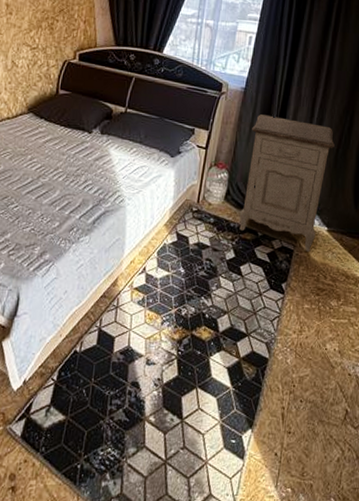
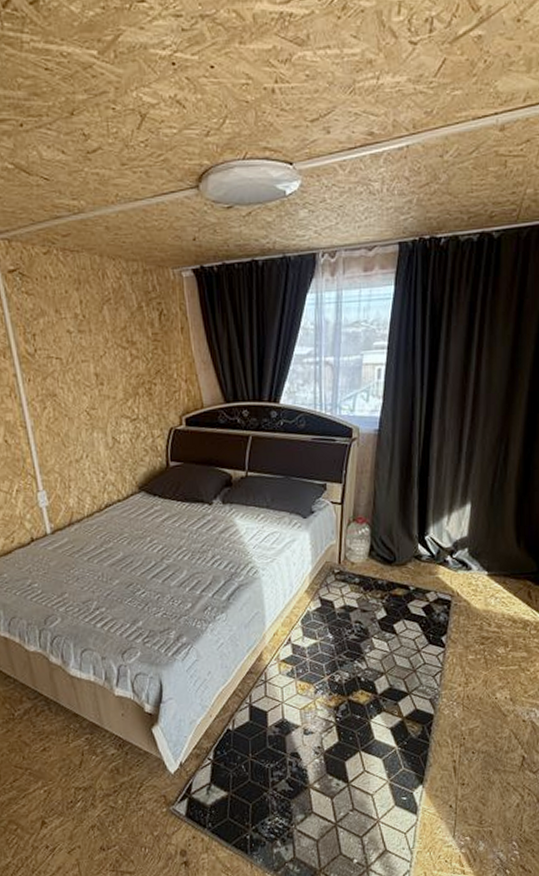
nightstand: present [239,114,335,252] -> none [388,456,489,600]

